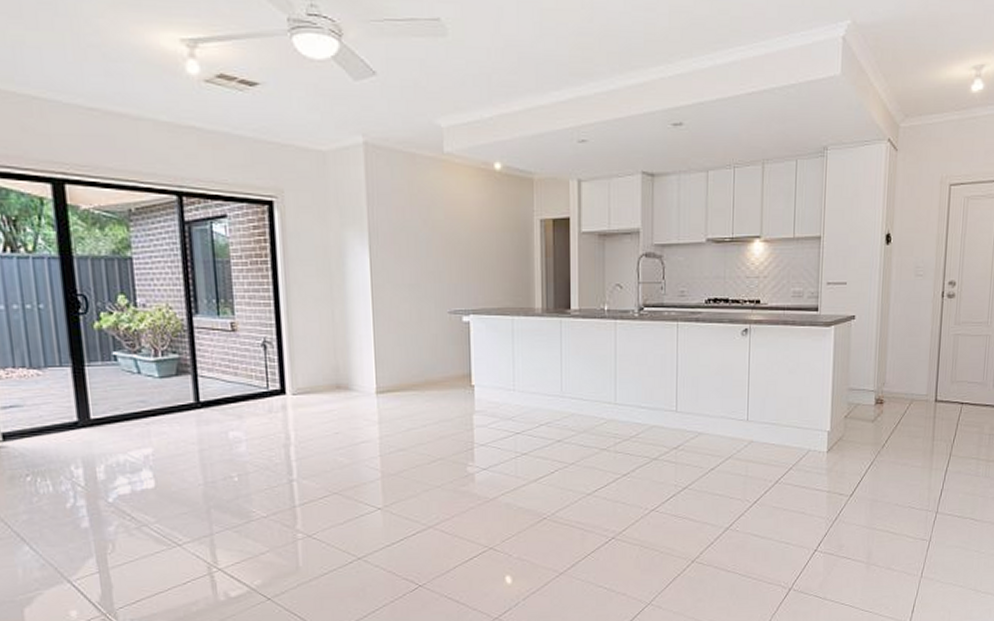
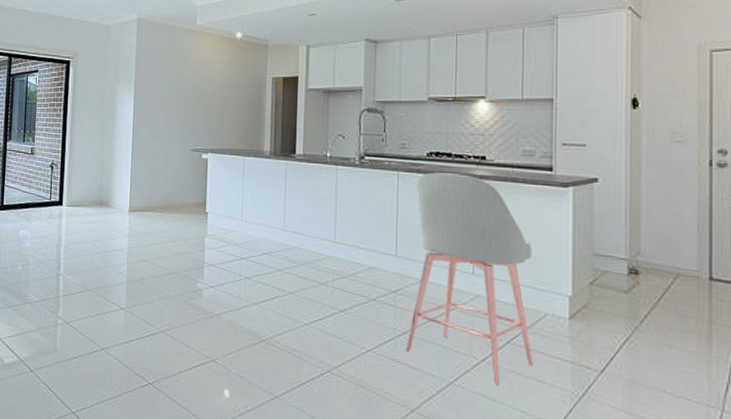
bar stool: none [687,320,799,523] -> present [406,172,533,385]

